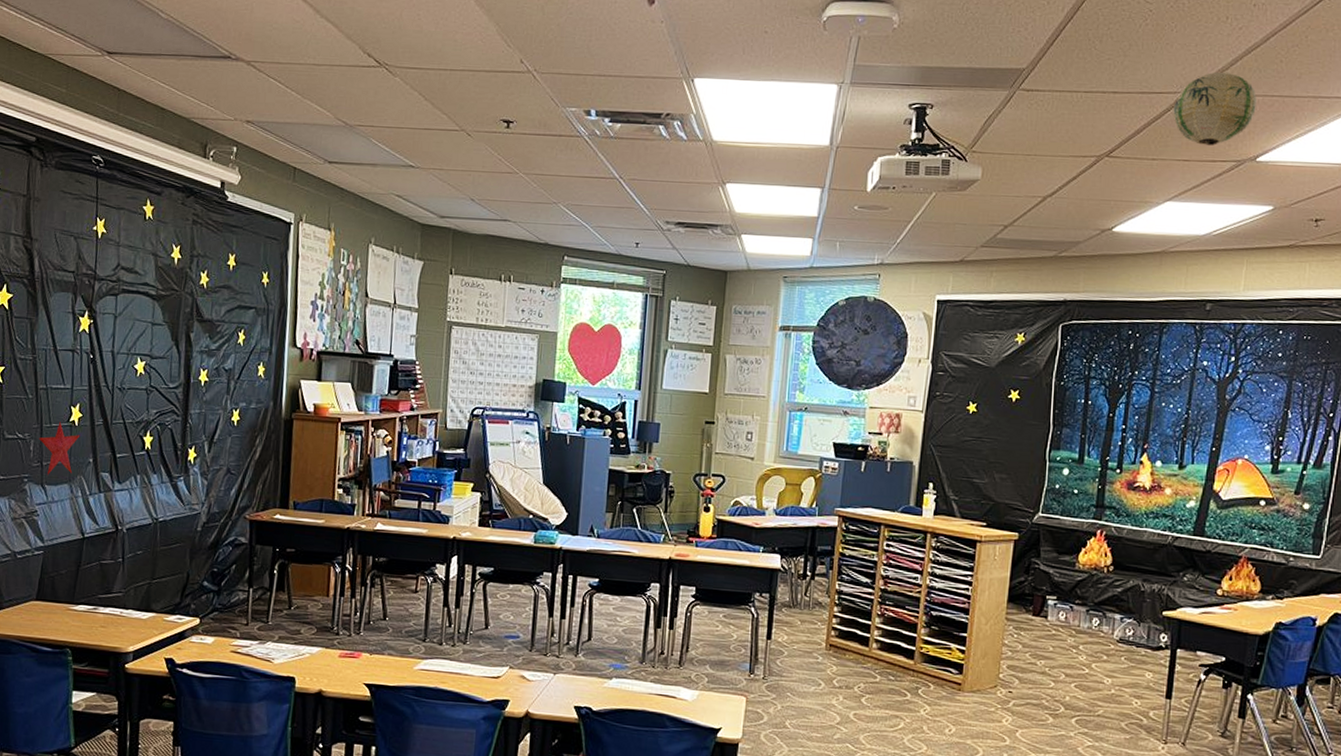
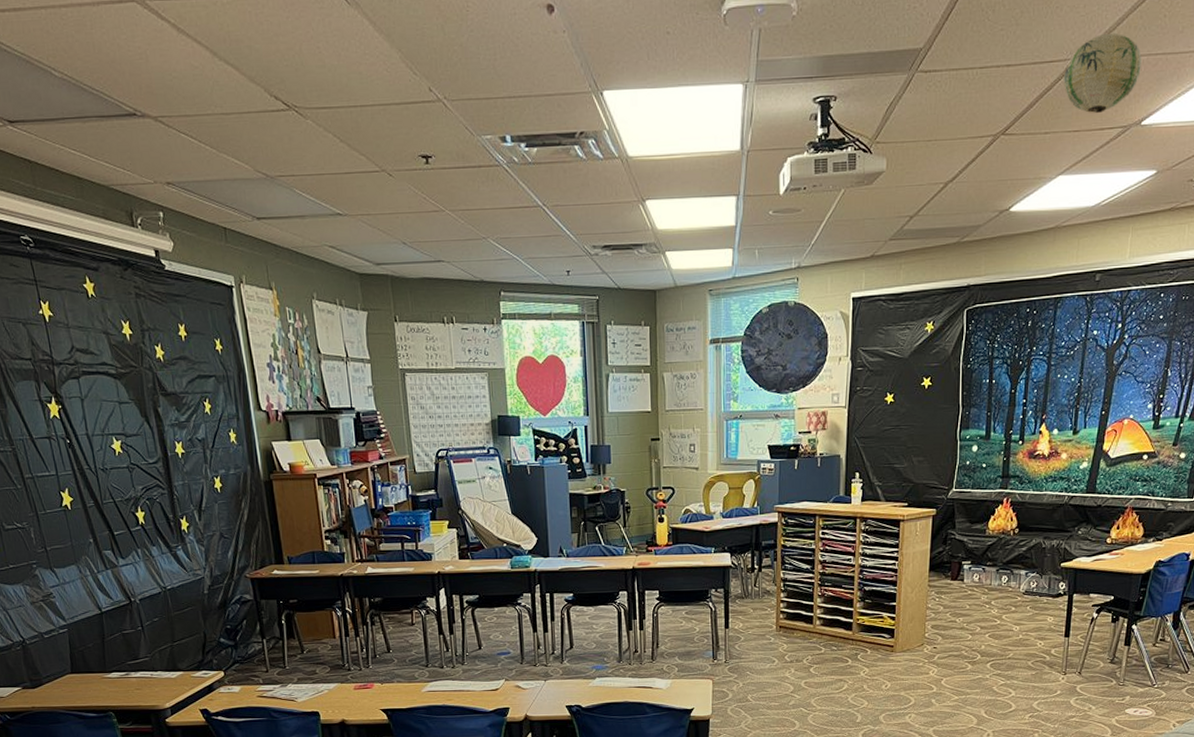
decorative star: present [39,422,80,475] -> none [37,508,76,559]

